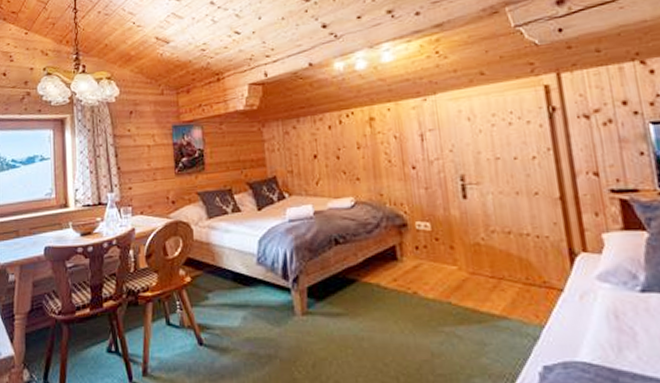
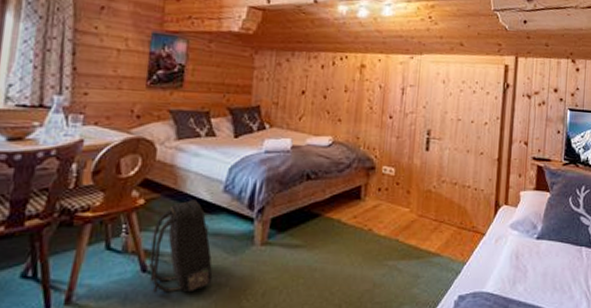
backpack: none [202,274,262,365] -> present [149,200,213,293]

